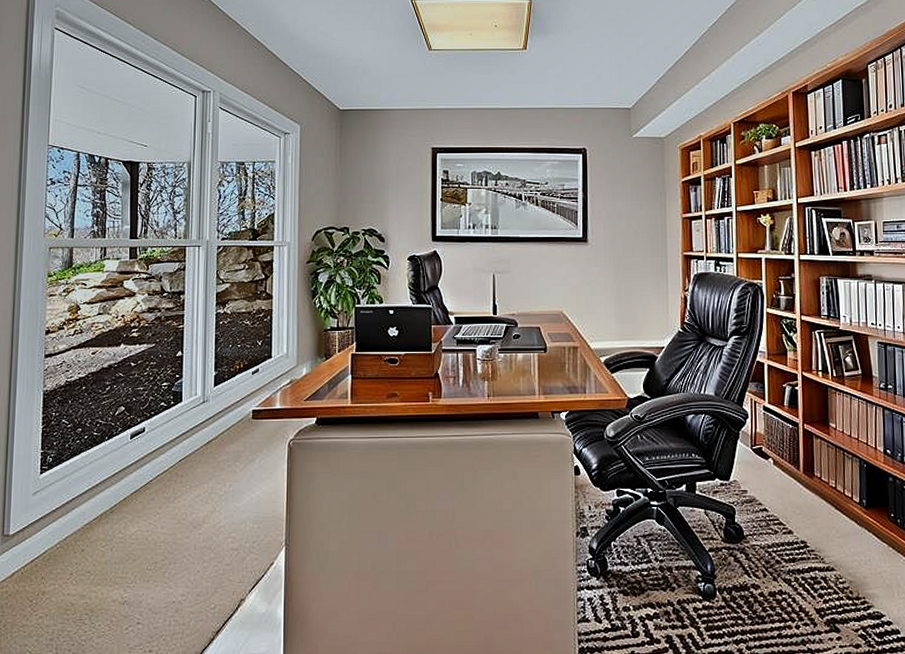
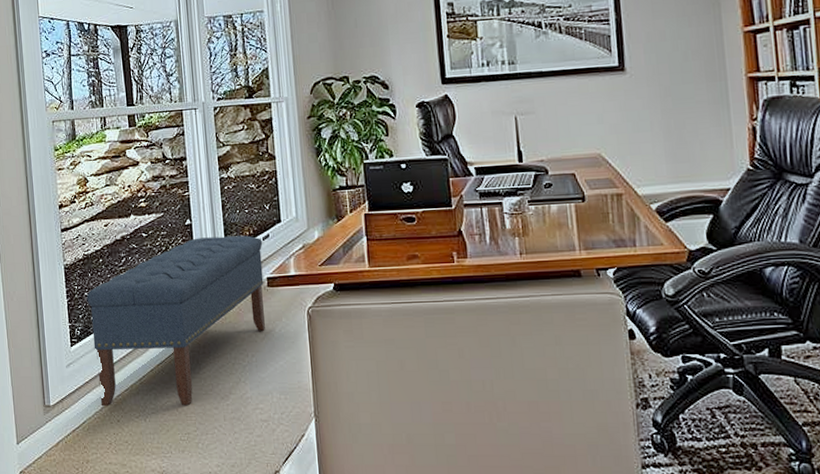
bench: none [64,369,252,536] -> present [86,235,265,407]

